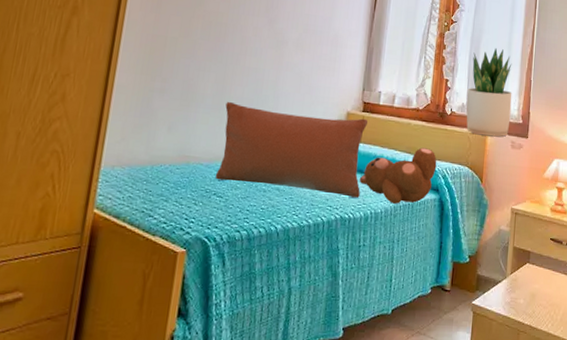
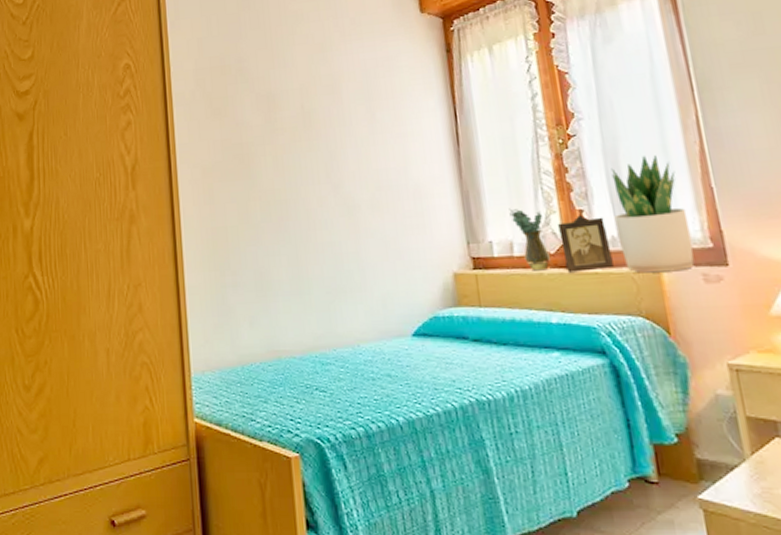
pillow: present [215,102,368,198] -> none [306,277,496,375]
teddy bear: present [359,147,437,204] -> none [489,301,596,376]
vase: none [398,68,421,121] -> present [509,208,550,271]
photo frame: none [426,83,460,128] -> present [558,215,614,272]

